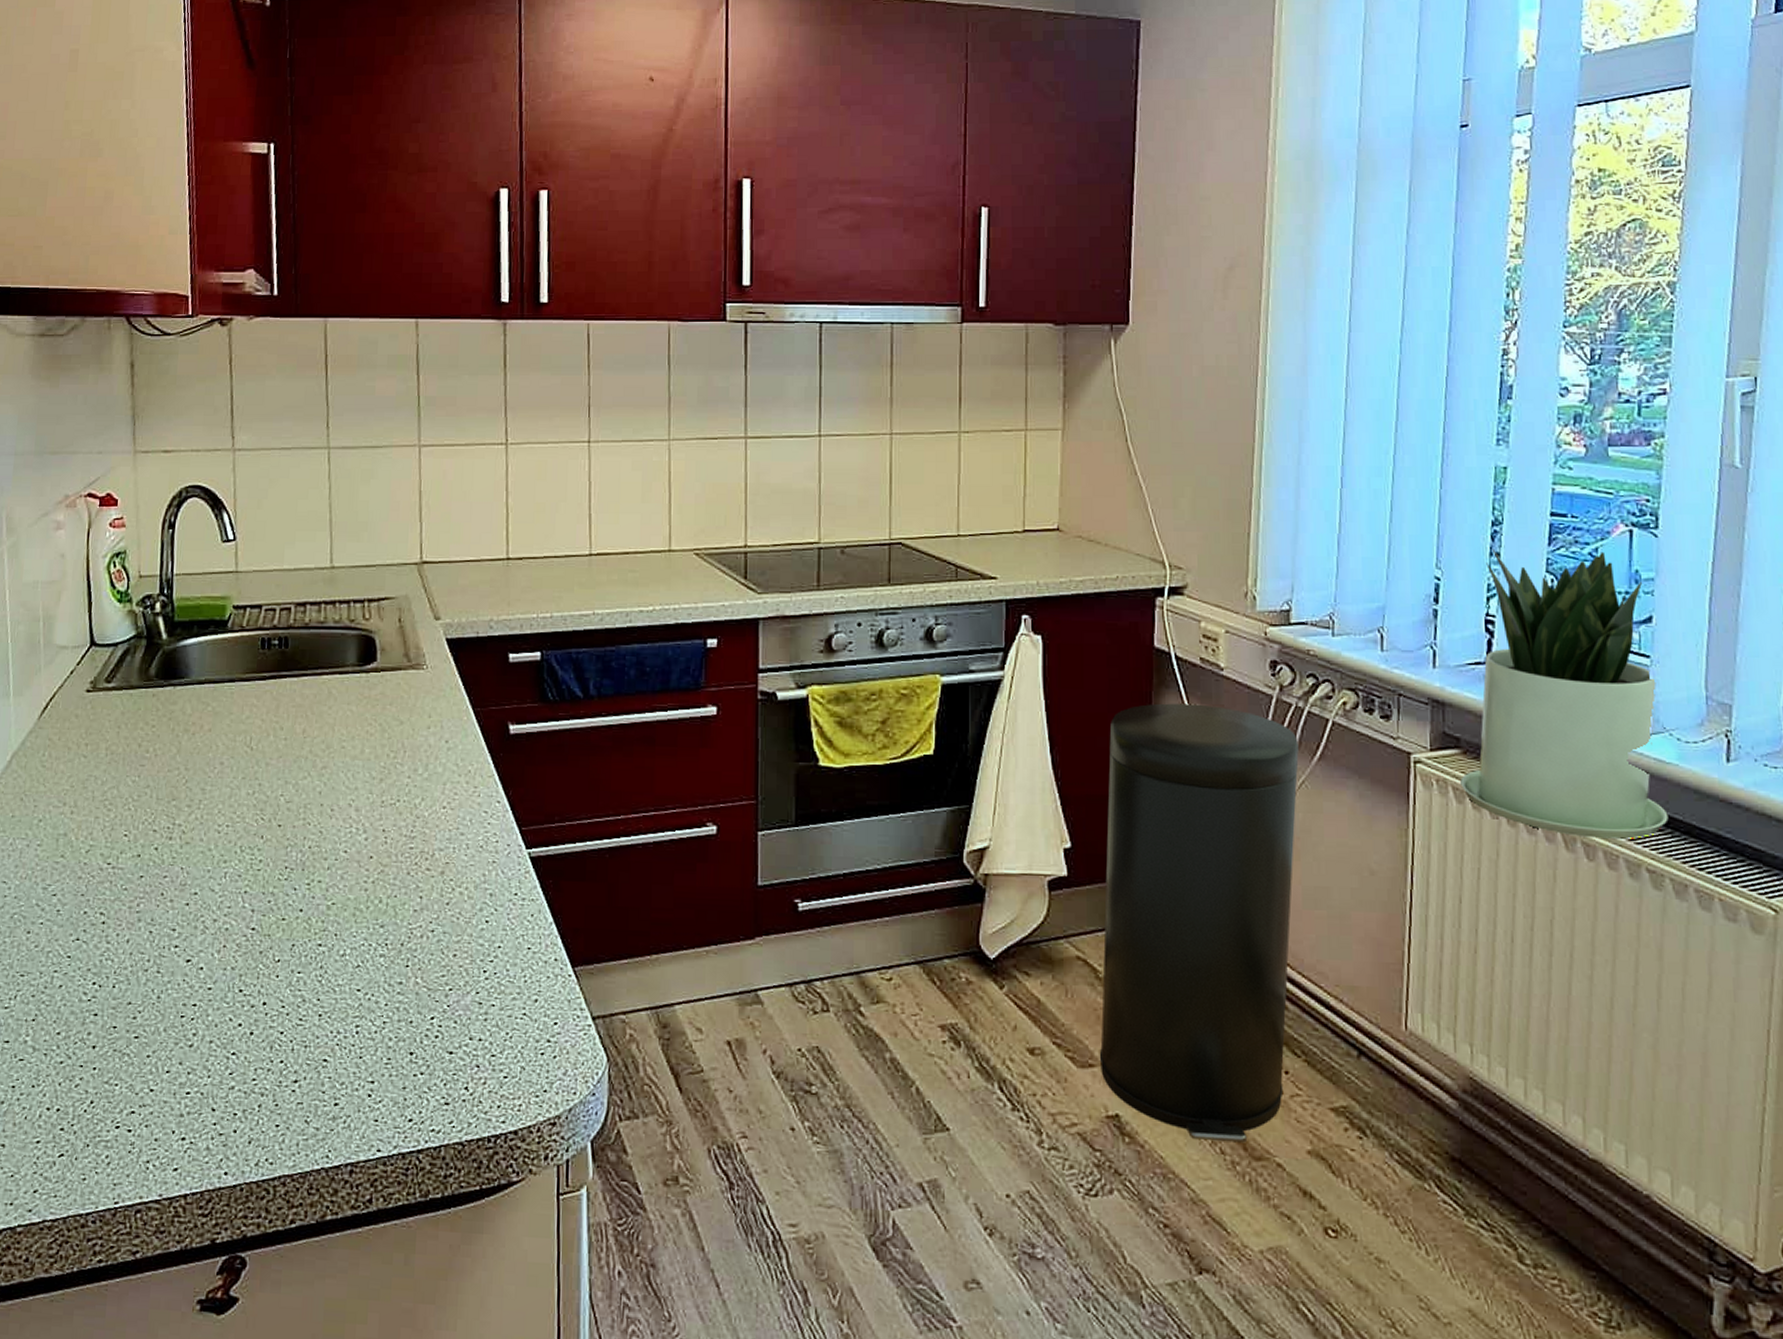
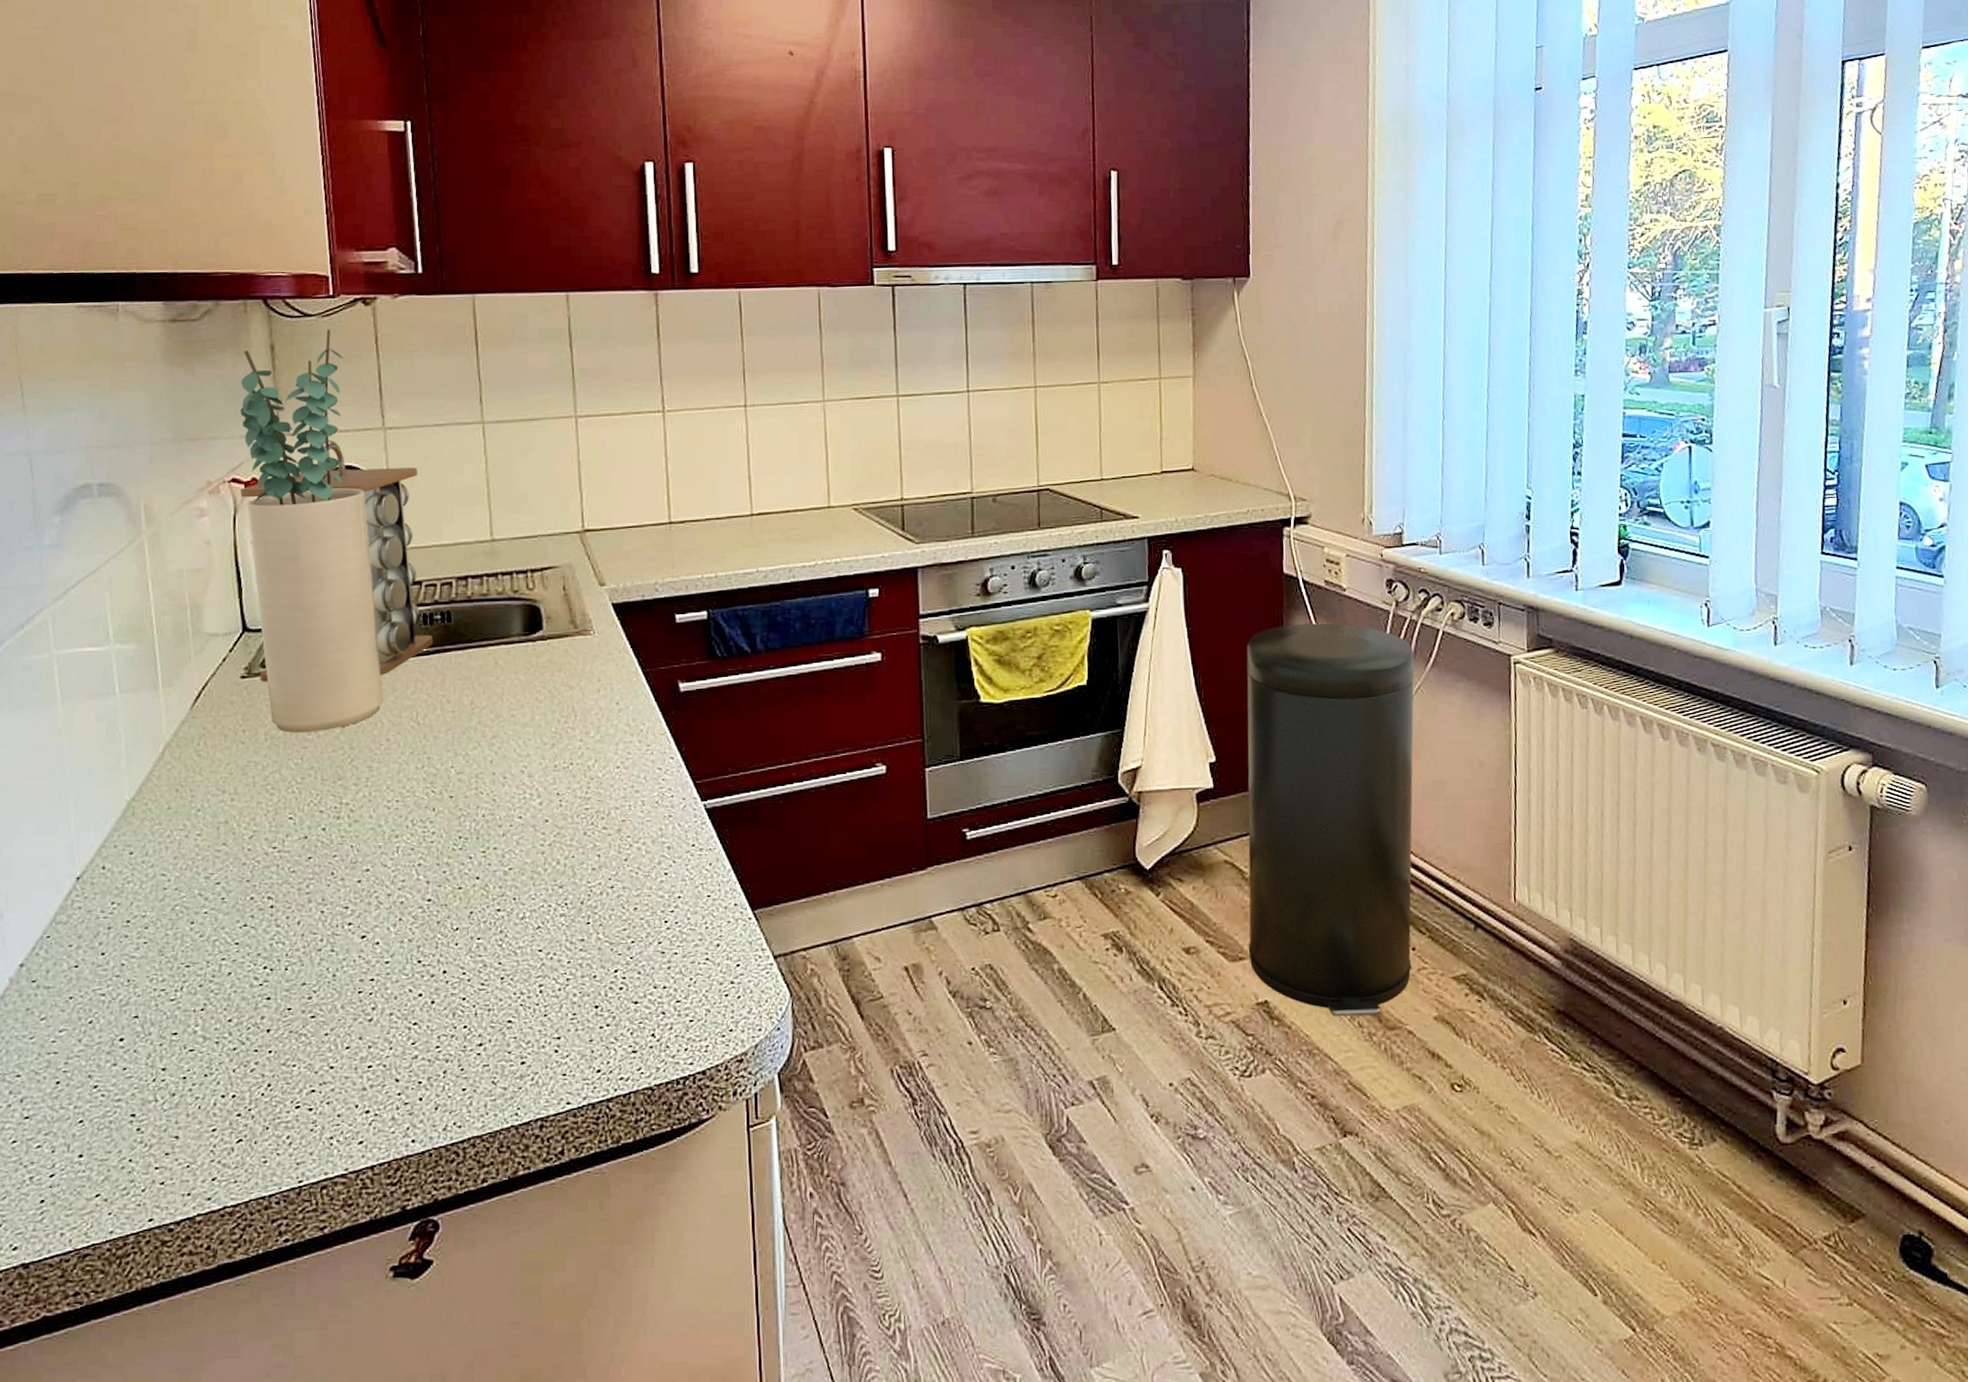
spice rack: none [95,462,270,697] -> present [240,443,433,682]
vase: none [99,348,220,751] -> present [240,329,384,734]
planter: present [1460,549,1669,839] -> none [1554,466,1728,720]

